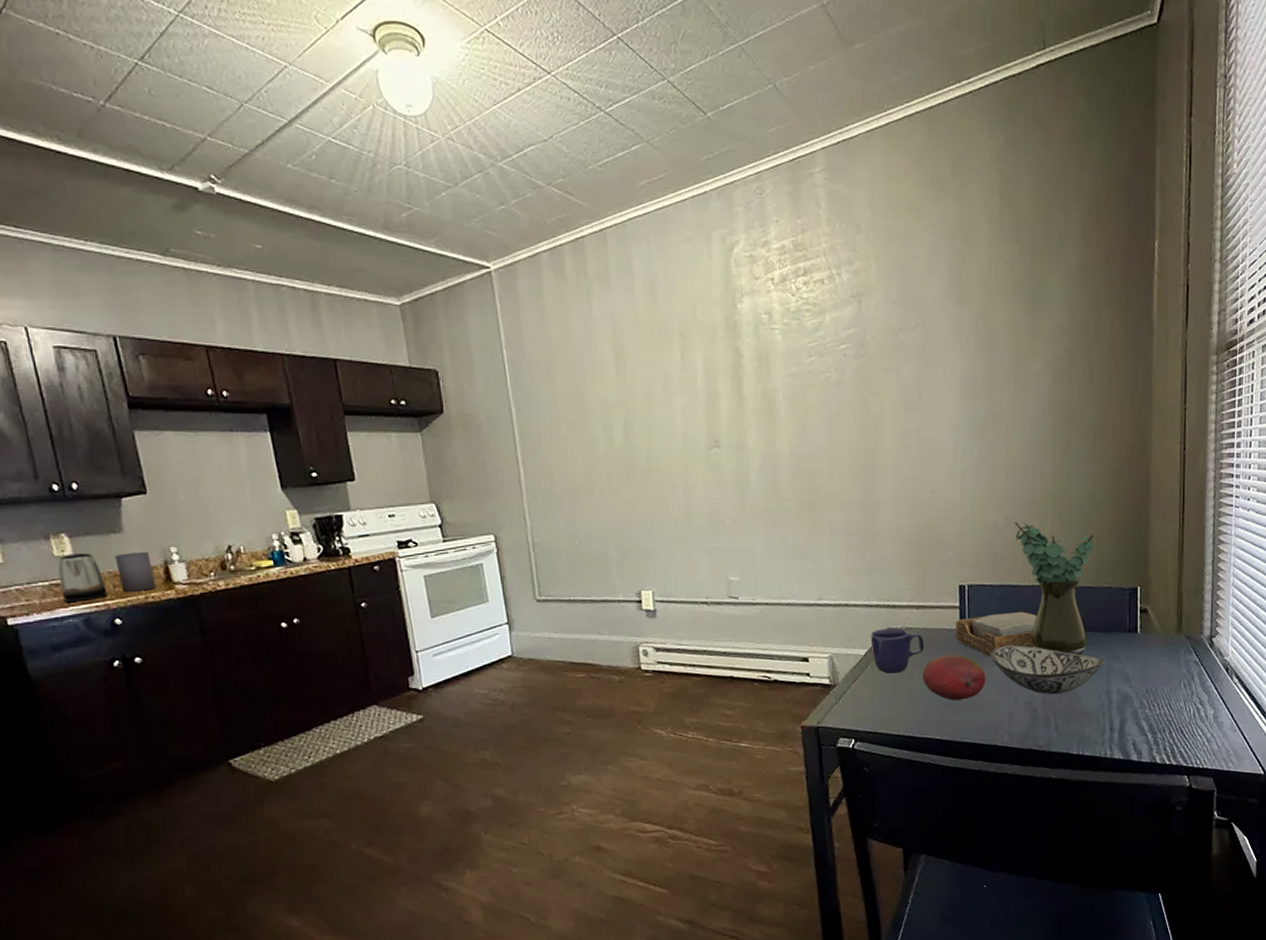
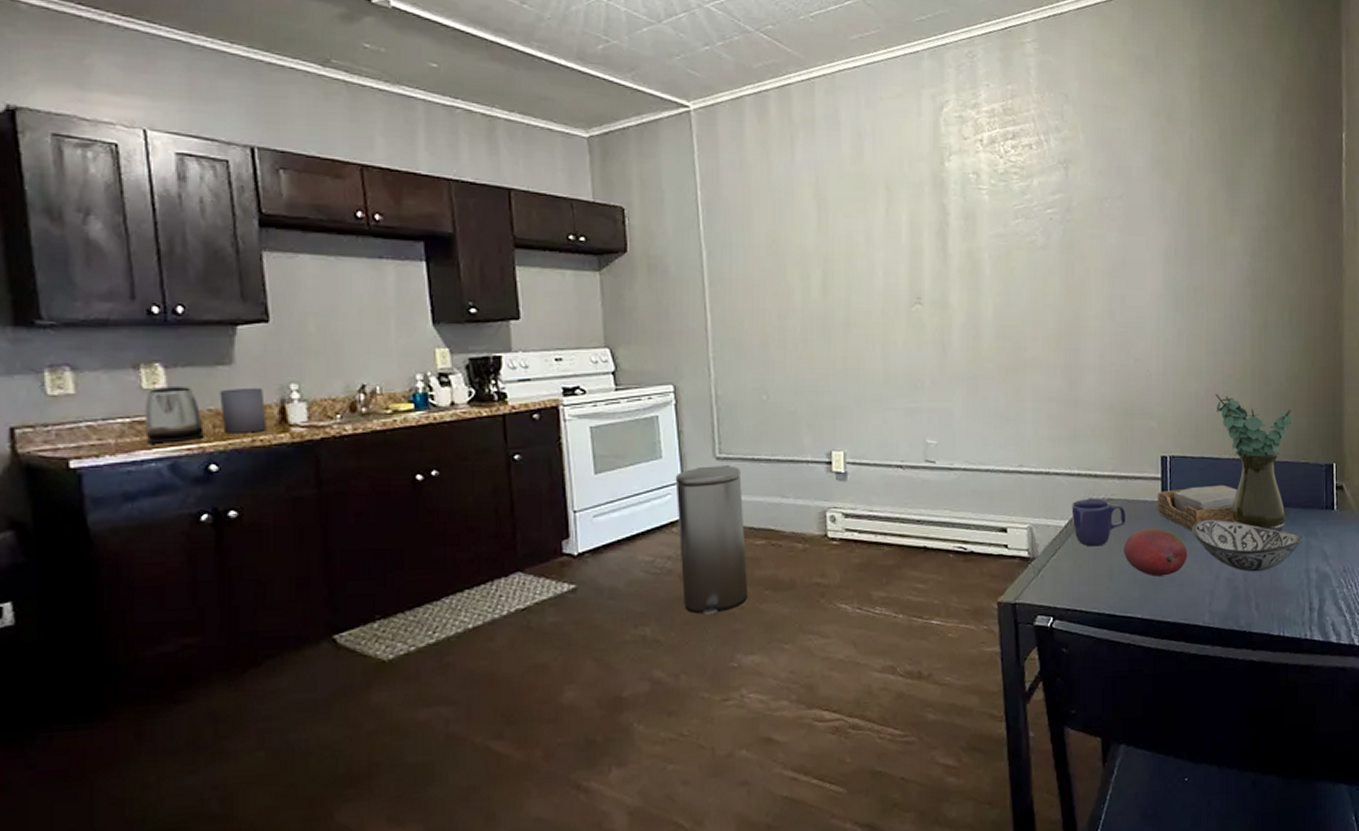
pedal bin: none [501,607,573,741] -> present [675,465,749,616]

